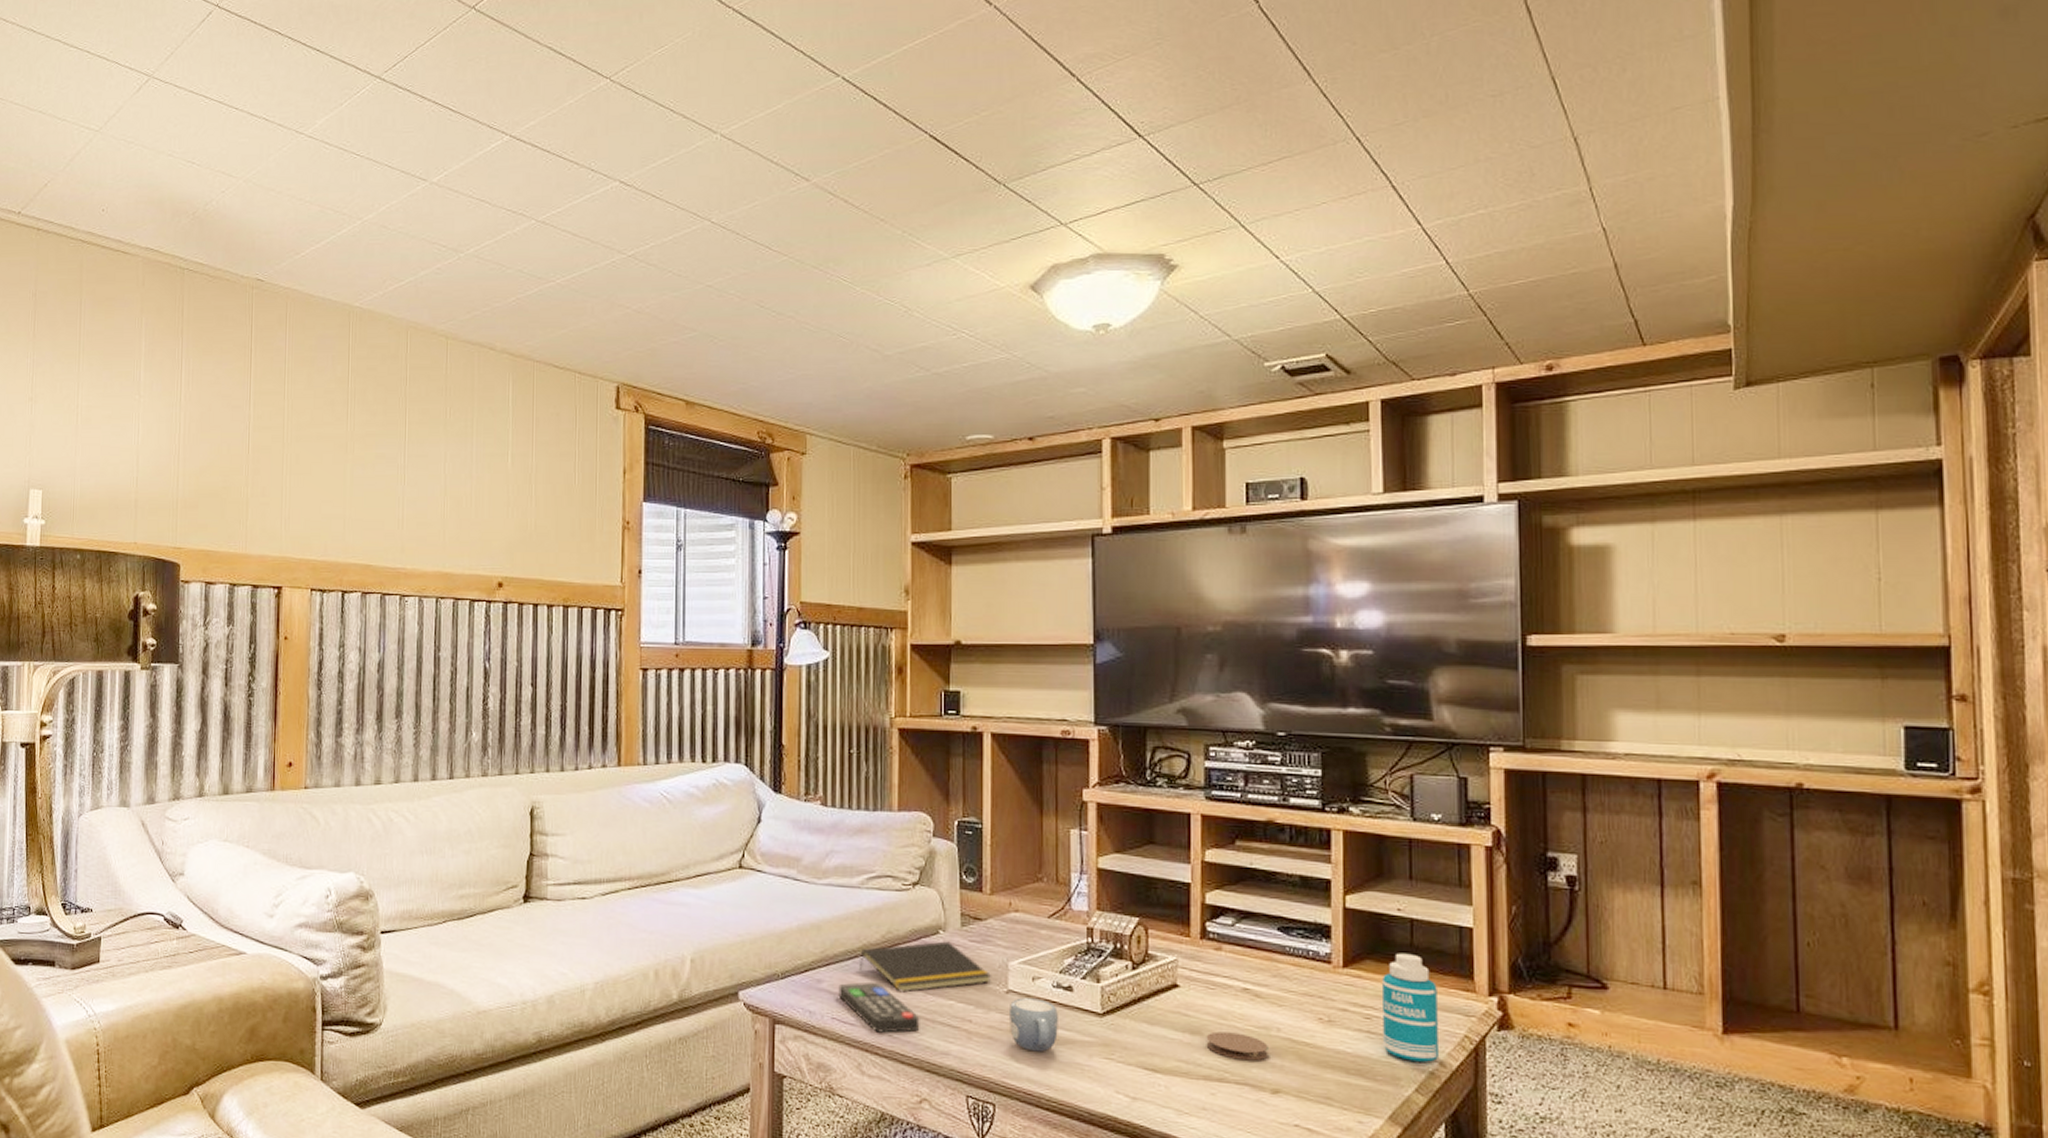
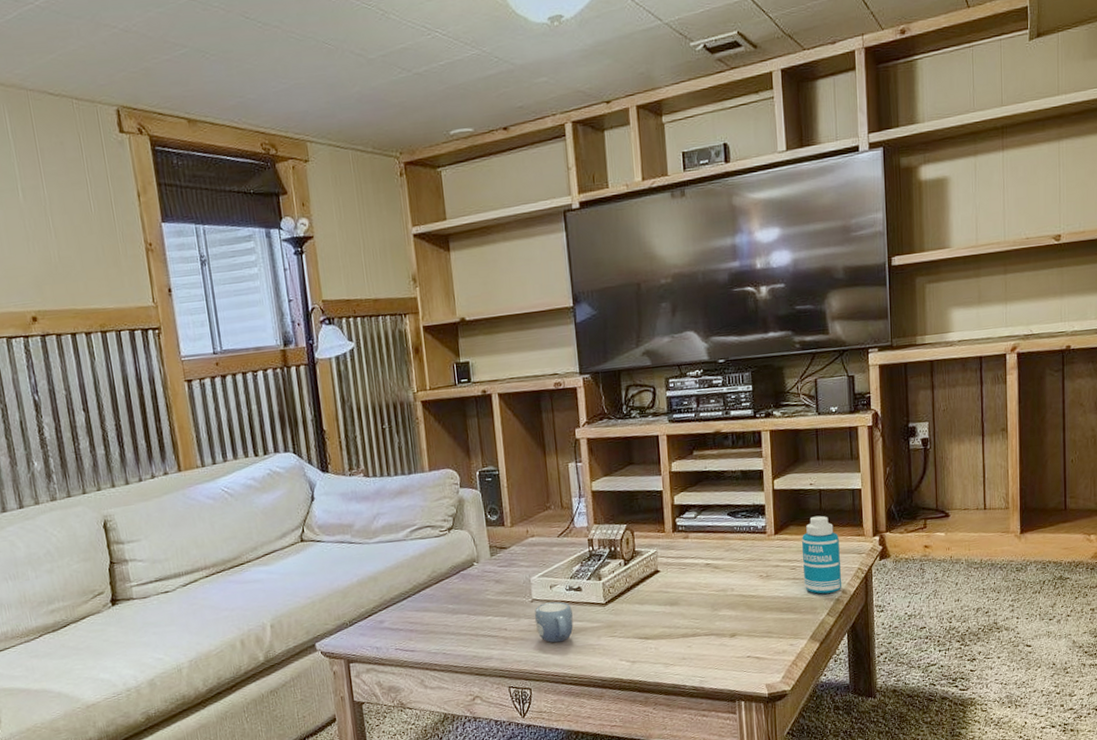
remote control: present [838,982,920,1033] -> none [397,613,467,653]
notepad: present [860,941,992,993] -> none [412,570,519,618]
coaster: present [1206,1031,1268,1061] -> none [681,597,726,618]

